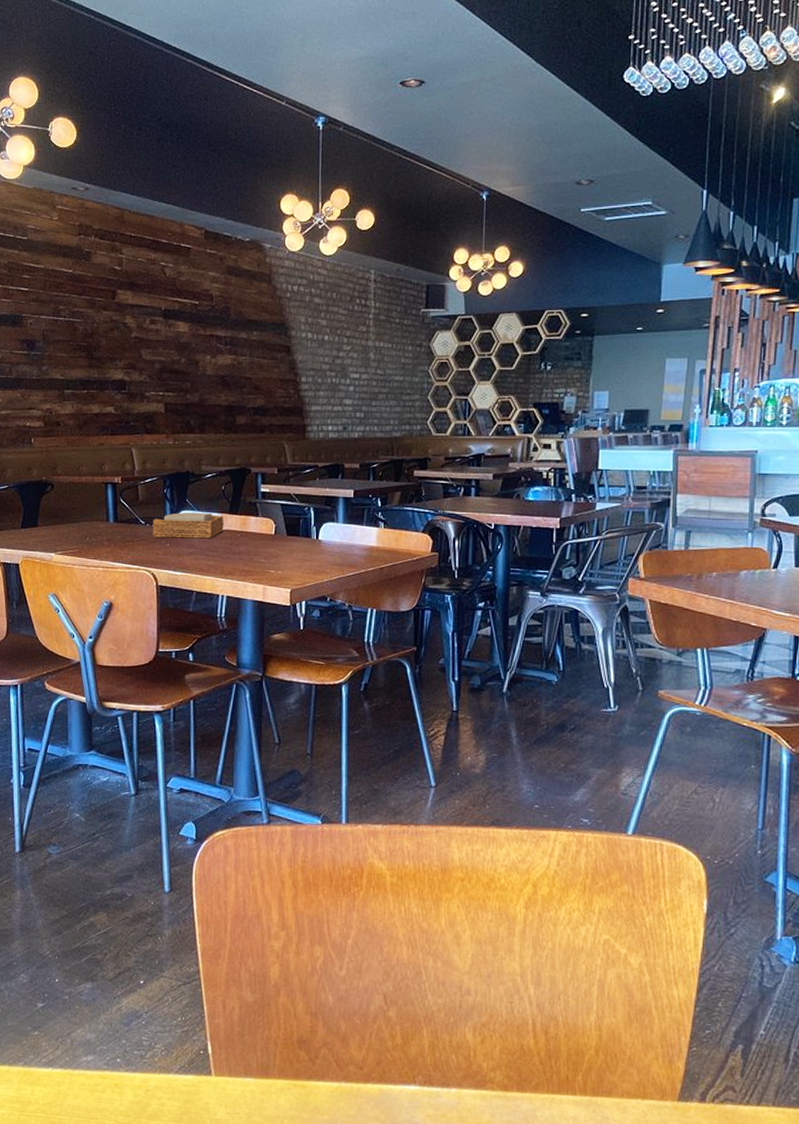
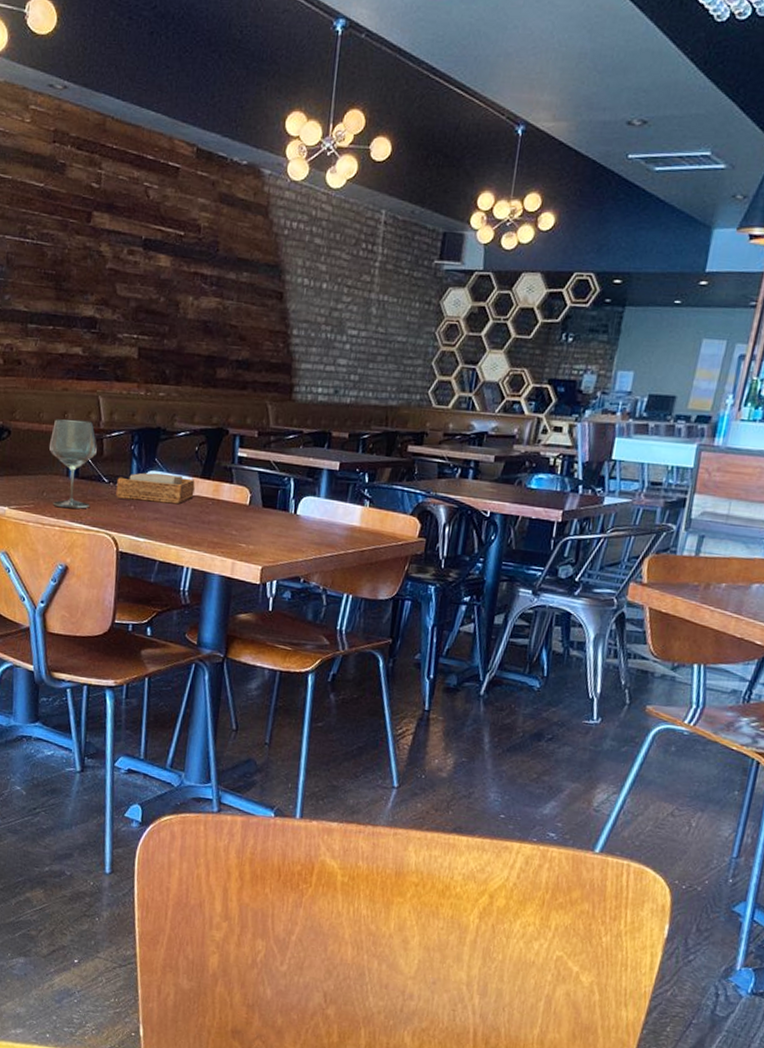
wine glass: none [89,470,133,550] -> present [49,418,97,509]

